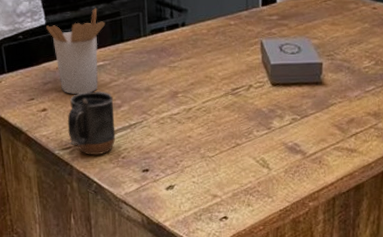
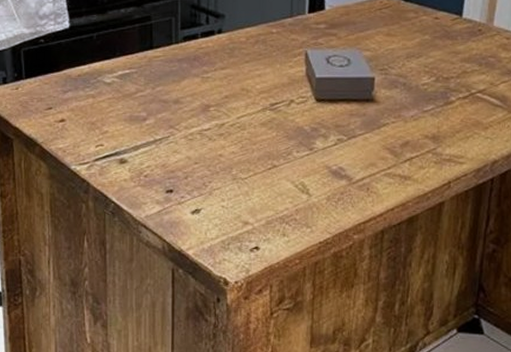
utensil holder: present [46,8,106,94] -> none [70,11,134,104]
mug: present [67,91,116,155] -> none [86,101,139,171]

